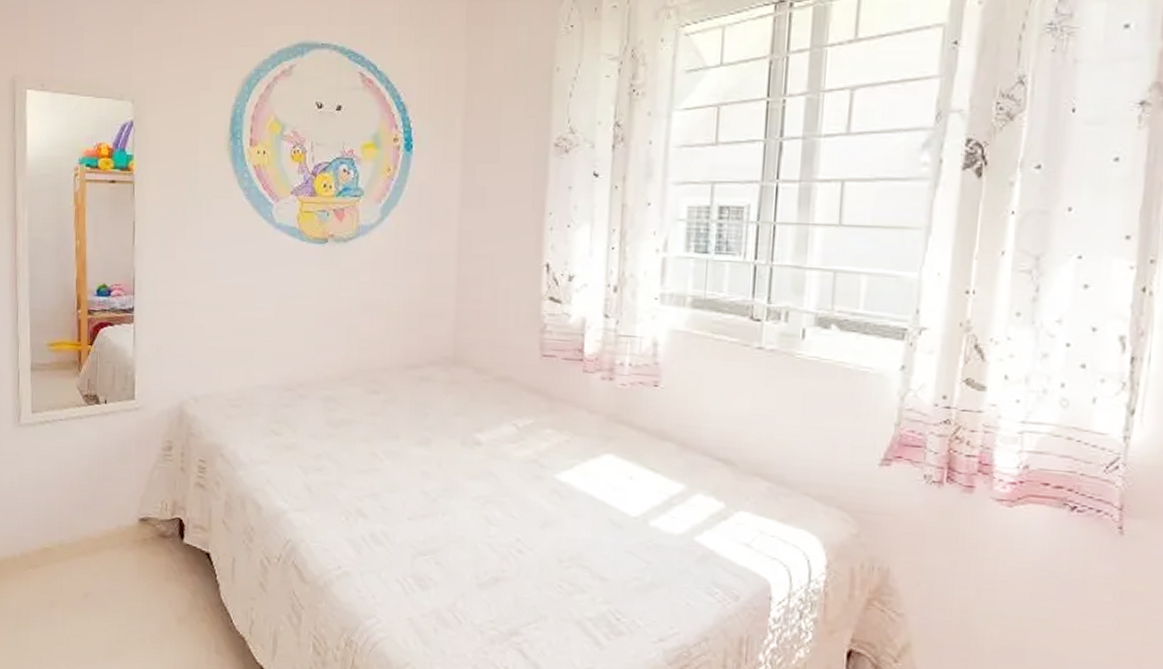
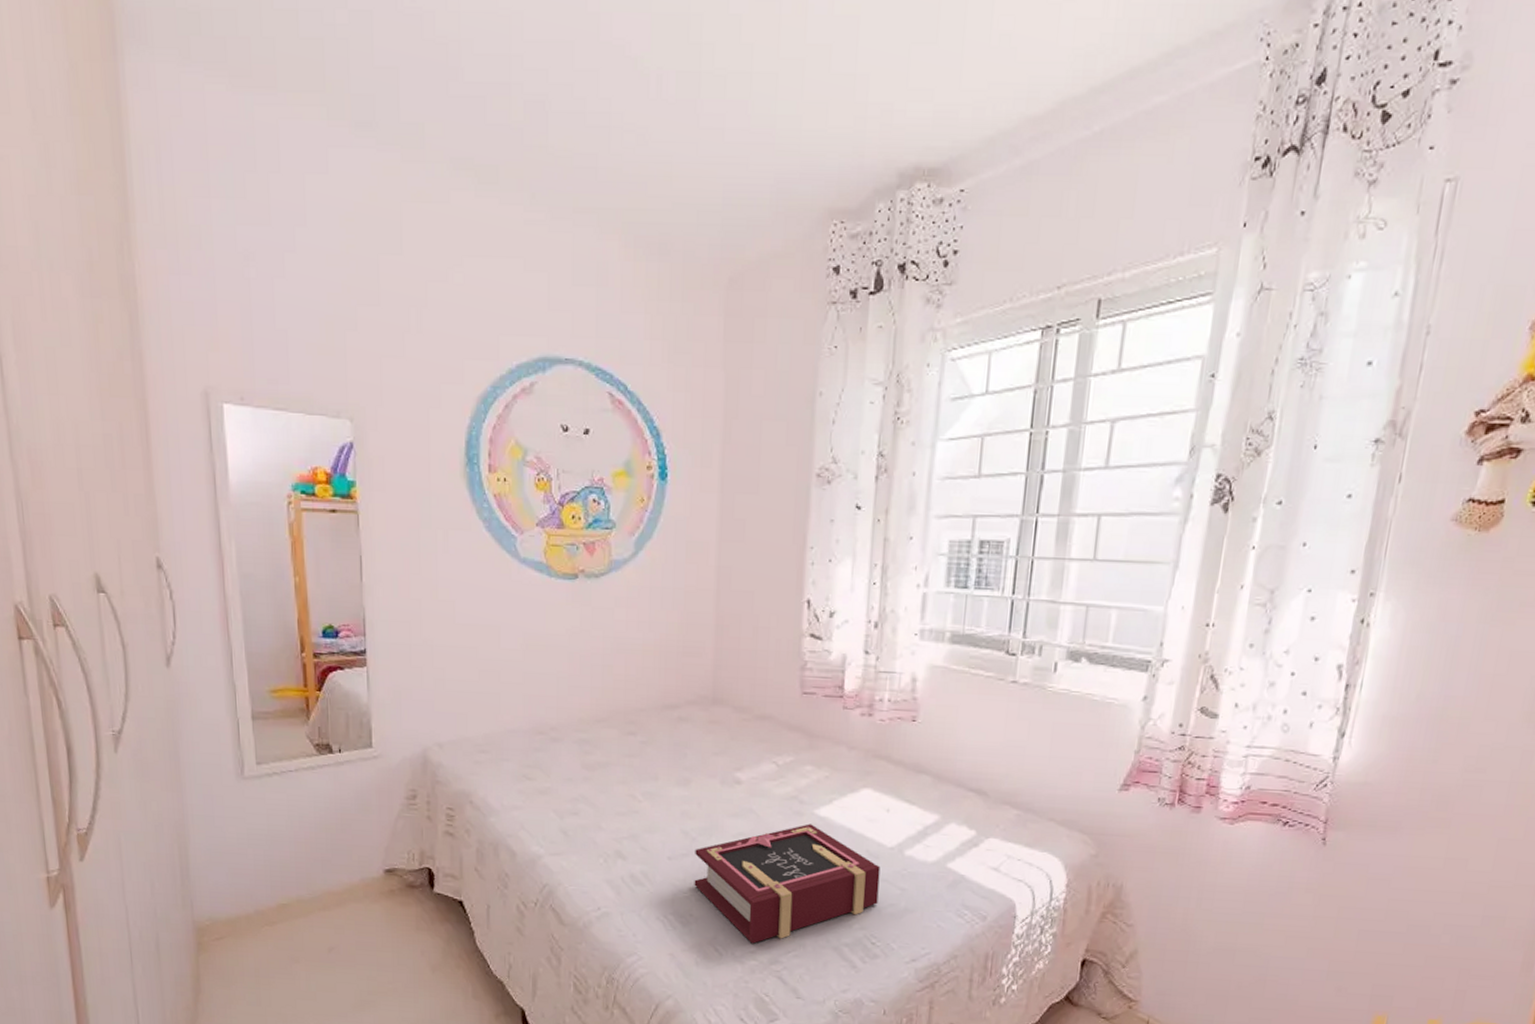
book: none [433,488,624,612] -> present [694,823,881,944]

